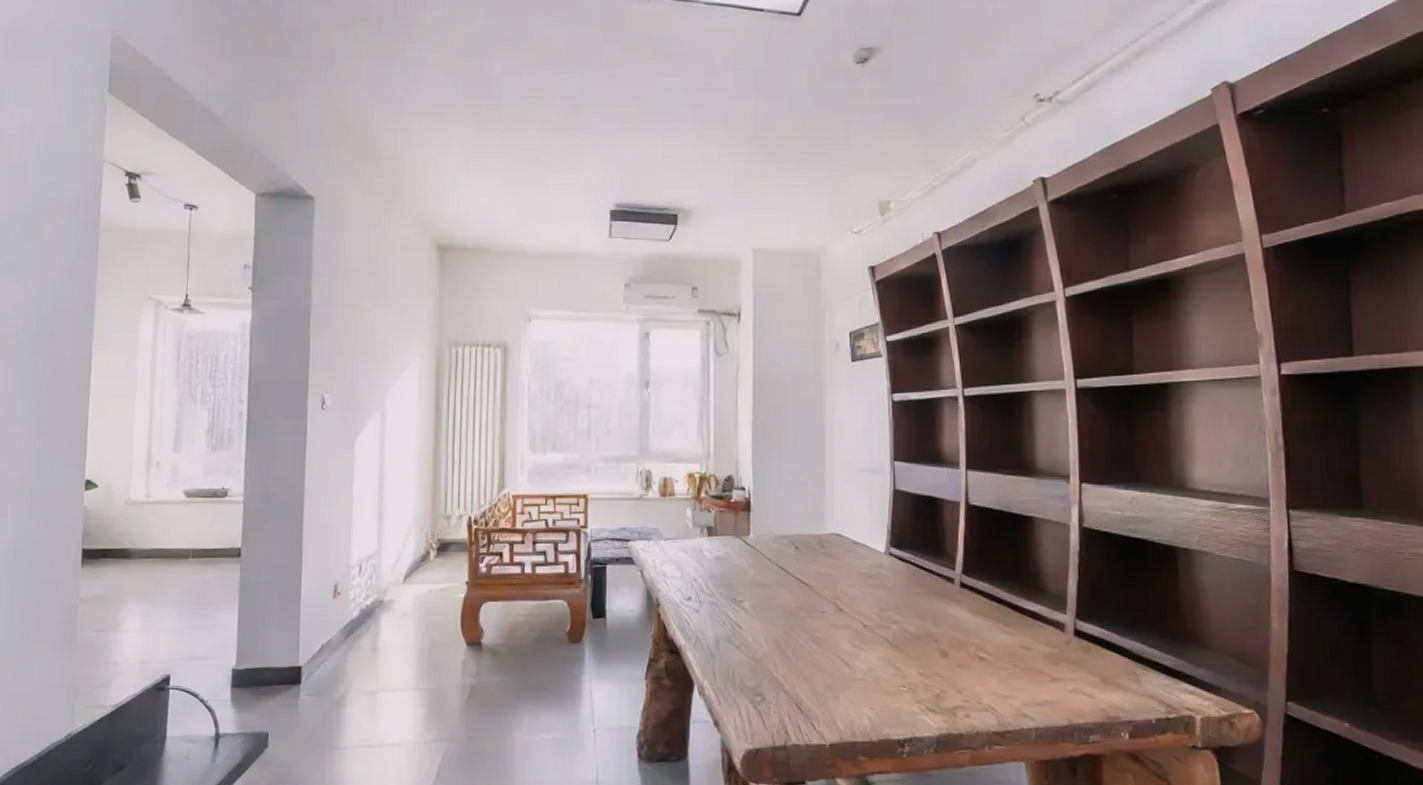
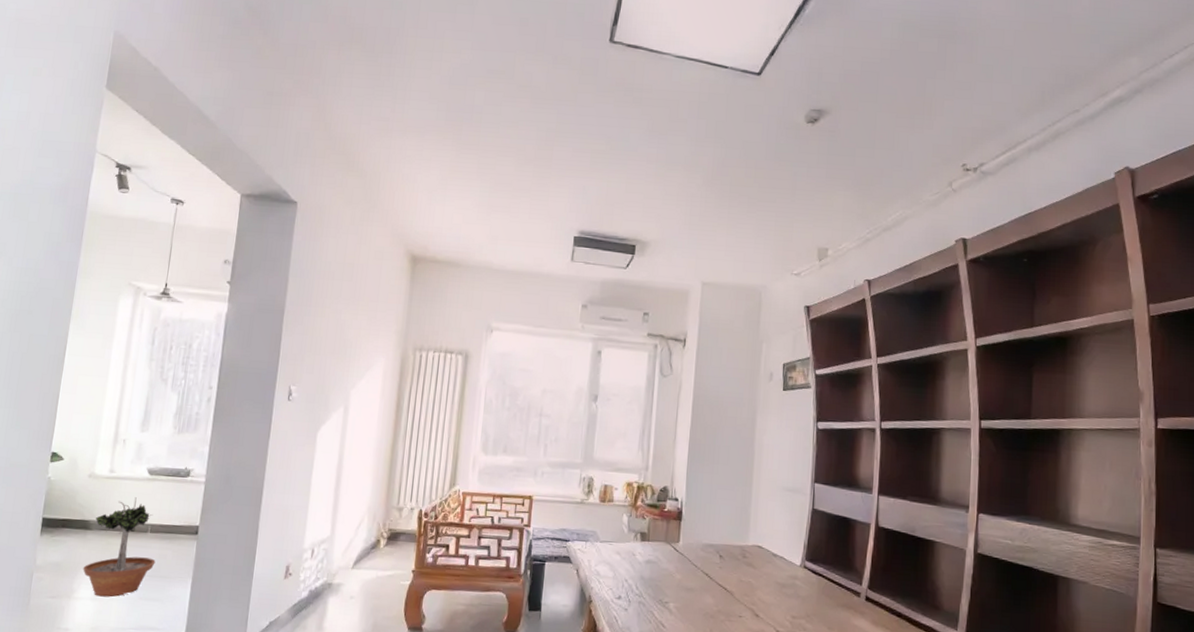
potted tree: none [127,522,200,628] -> present [83,497,156,597]

